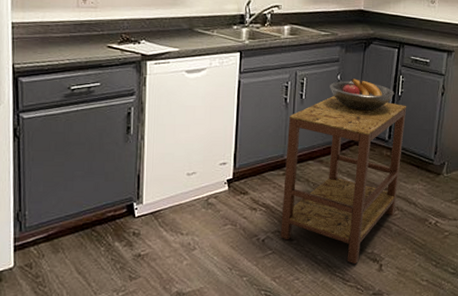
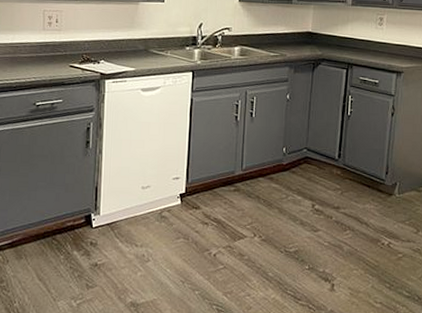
side table: present [280,95,407,265] -> none [232,114,357,283]
fruit bowl: present [330,78,395,111] -> none [279,98,344,130]

